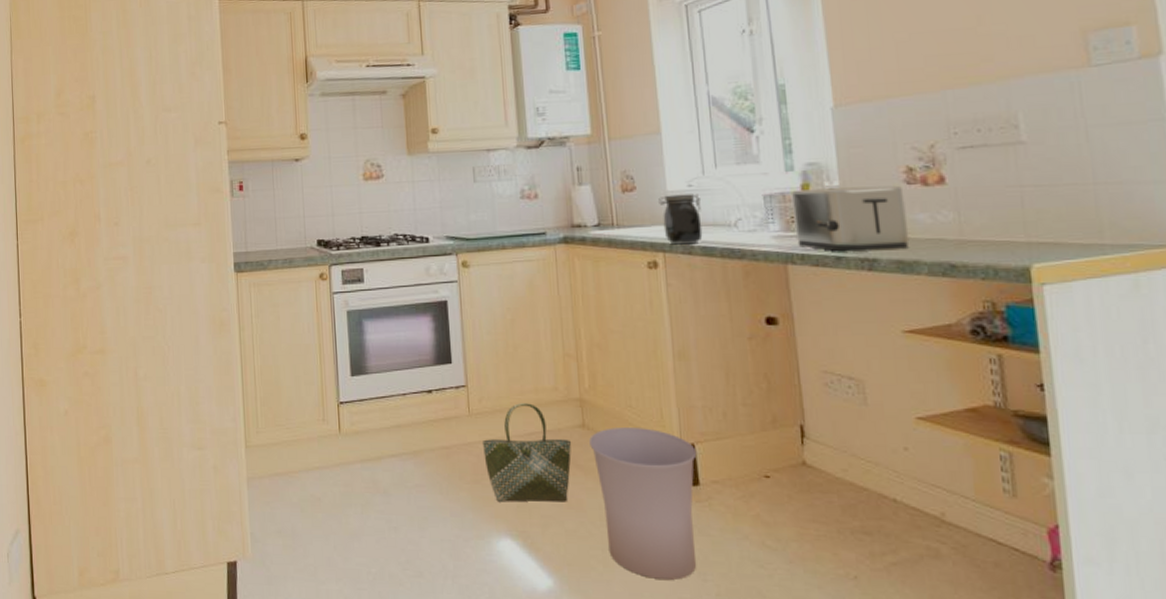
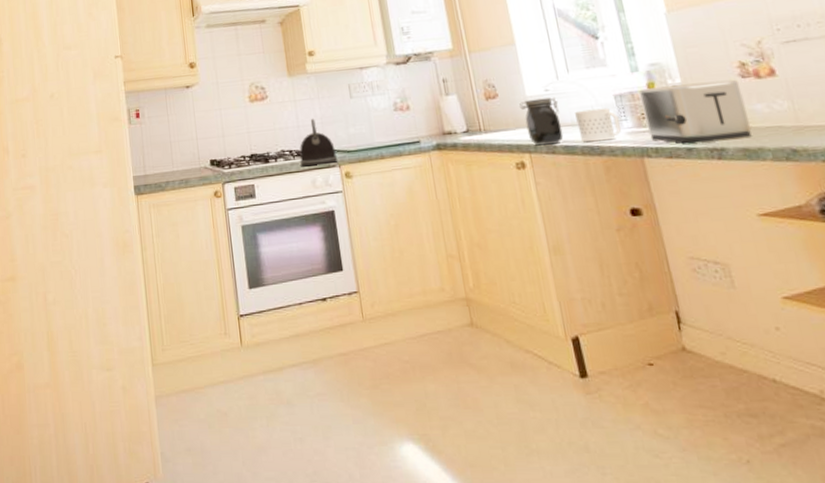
kettle: none [414,201,456,253] -> present [299,118,338,167]
shopping bag: present [482,403,572,502] -> none [377,305,464,406]
waste bin: present [589,428,697,580] -> none [479,323,595,475]
mug: none [718,208,768,244] -> present [575,108,622,142]

